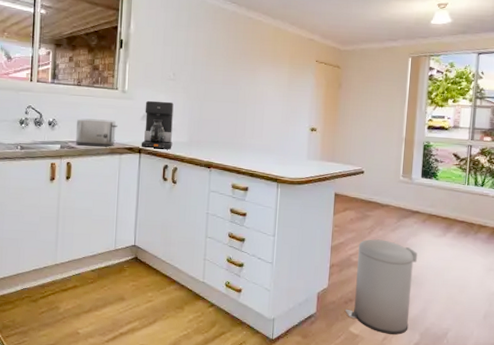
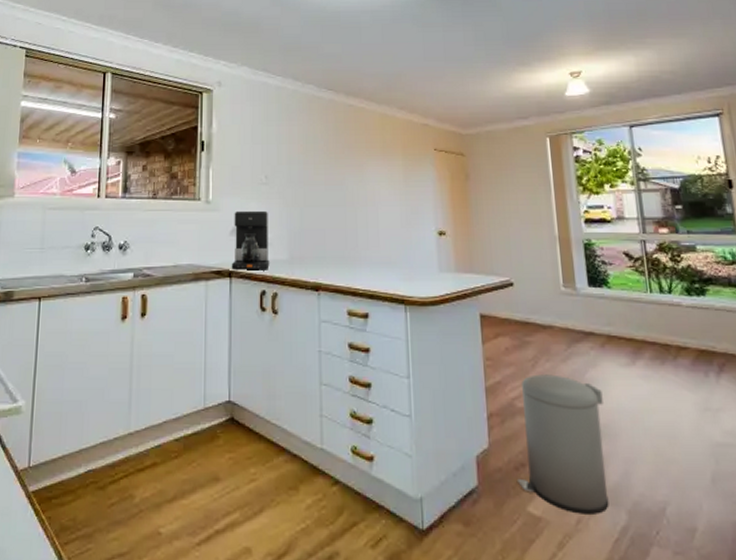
toaster: present [75,118,118,147] -> none [151,238,202,272]

